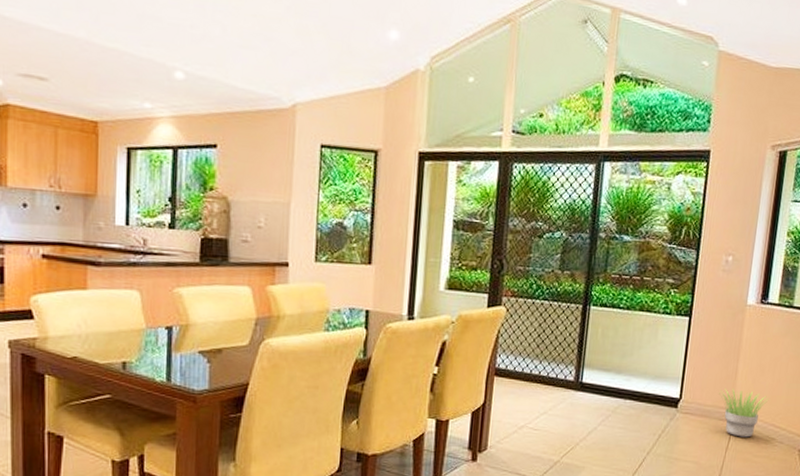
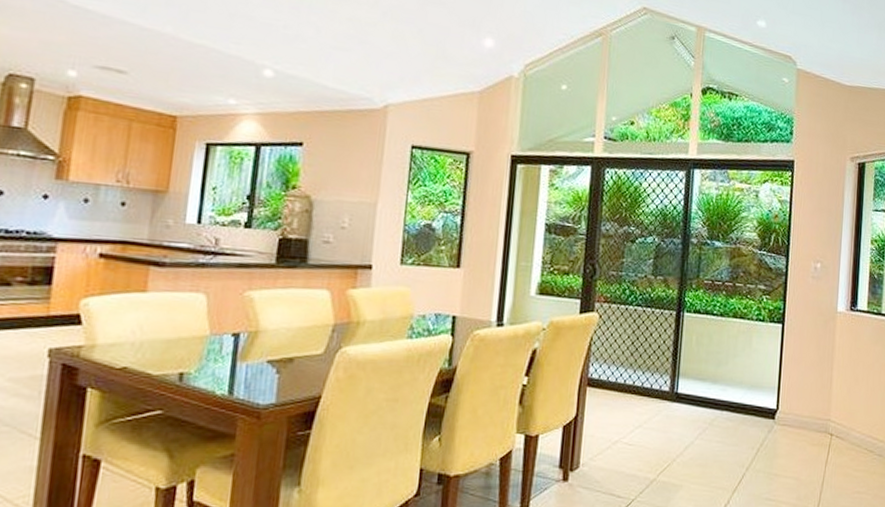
potted plant: present [719,389,768,438] -> none [815,398,864,450]

